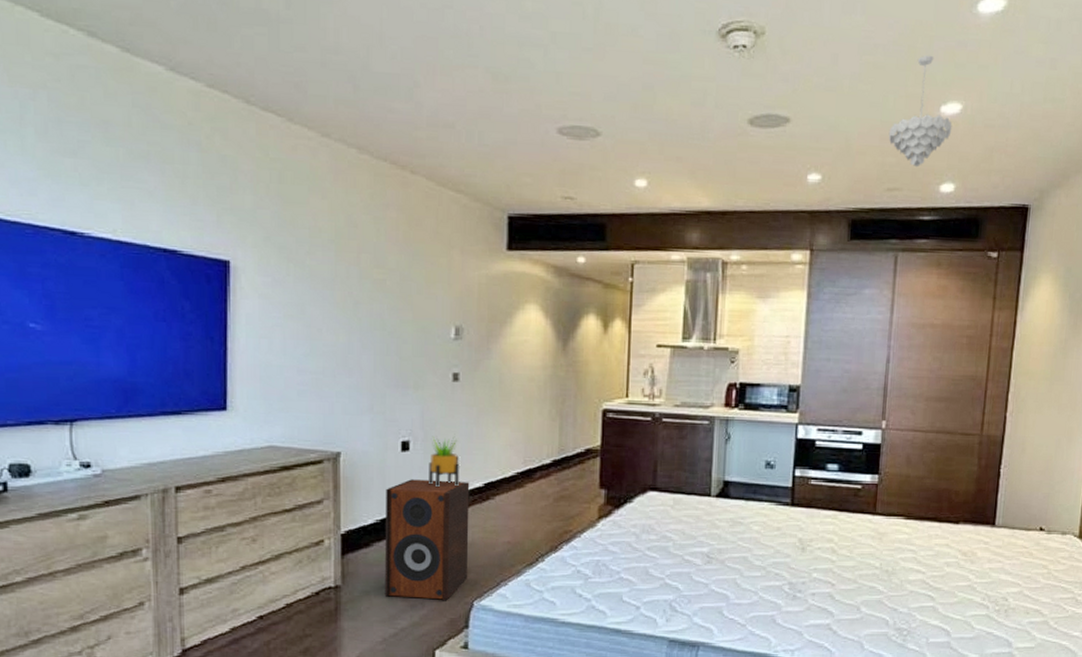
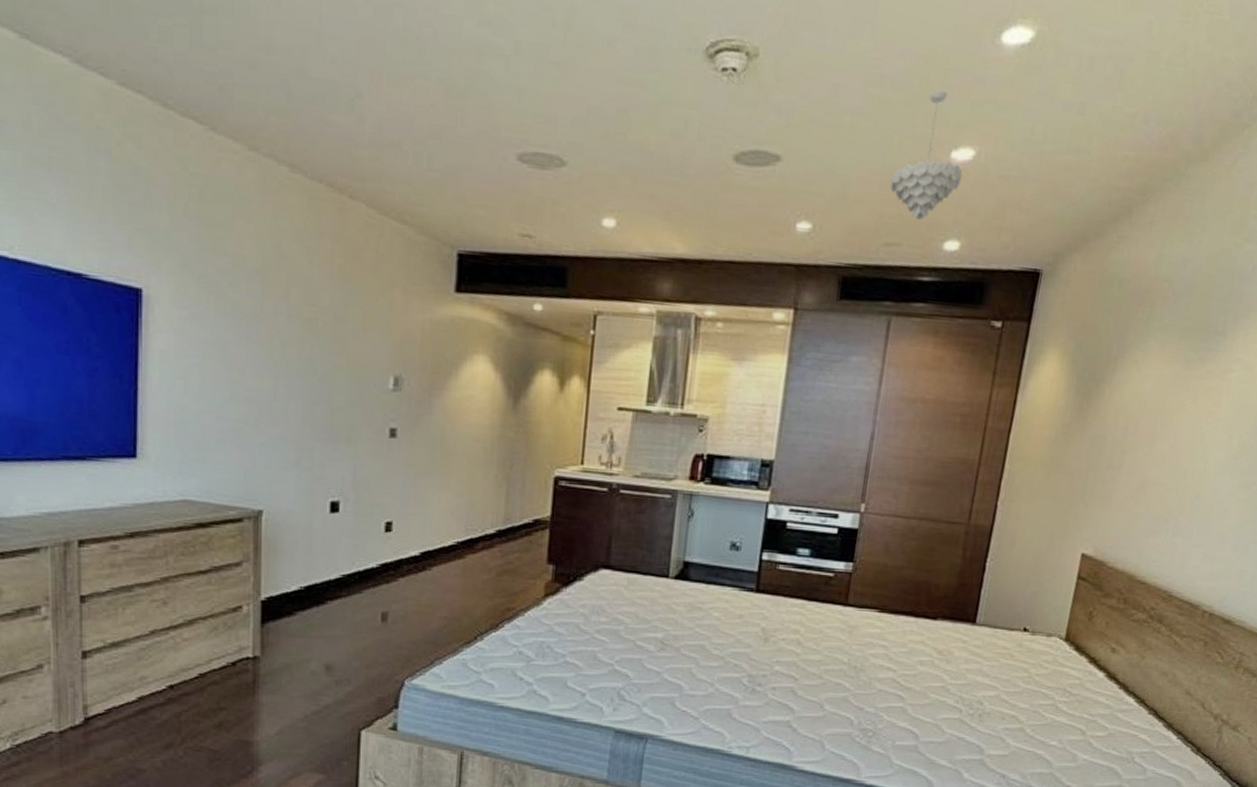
speaker: present [384,479,470,600] -> none [307,544,405,677]
potted plant: present [429,436,459,488] -> none [359,497,394,555]

